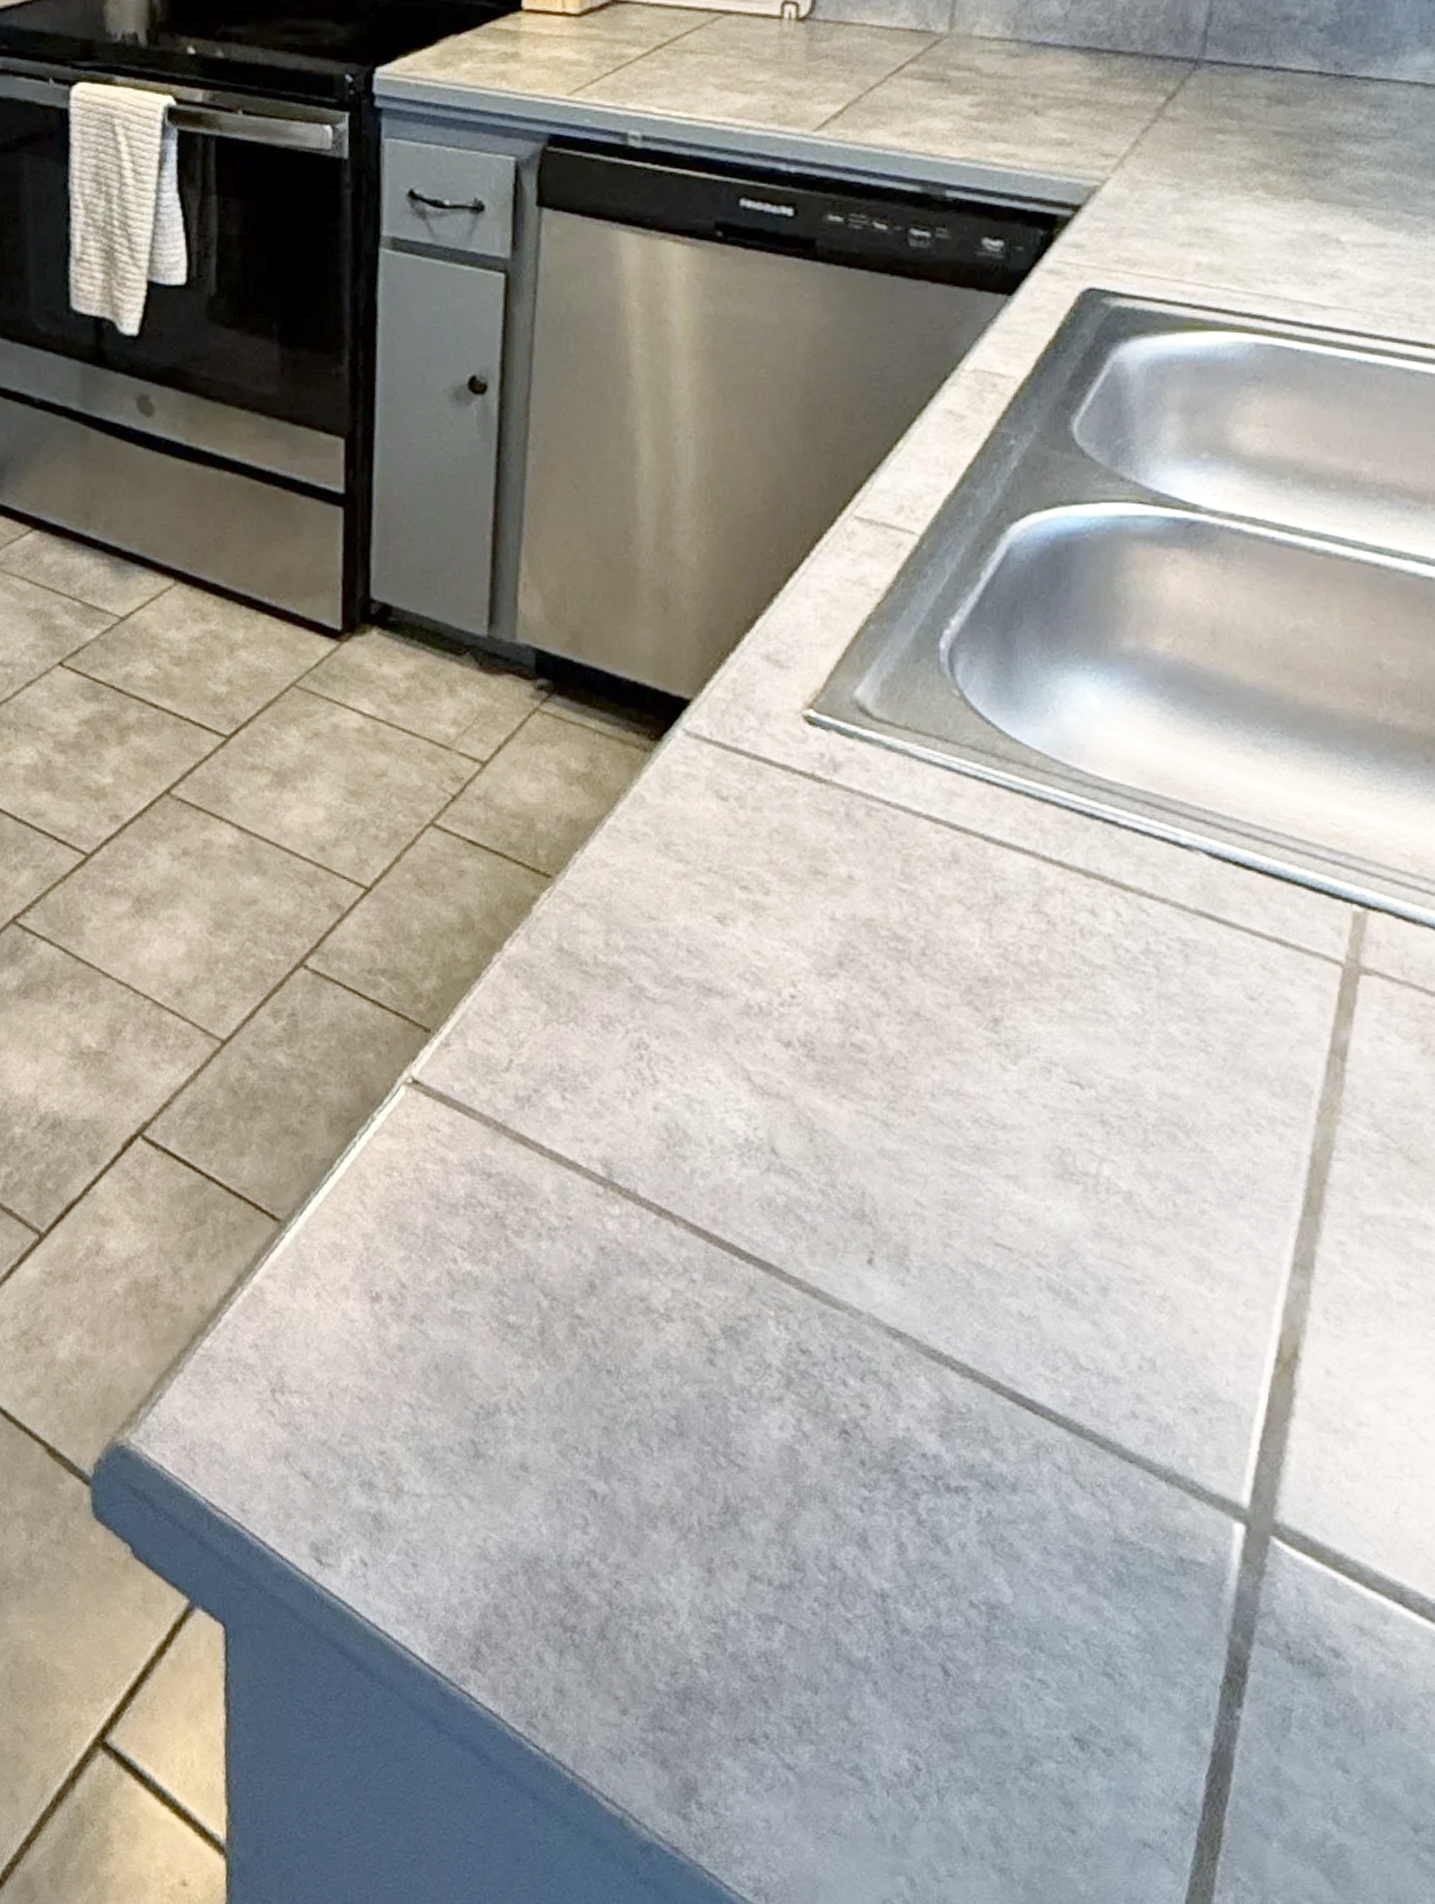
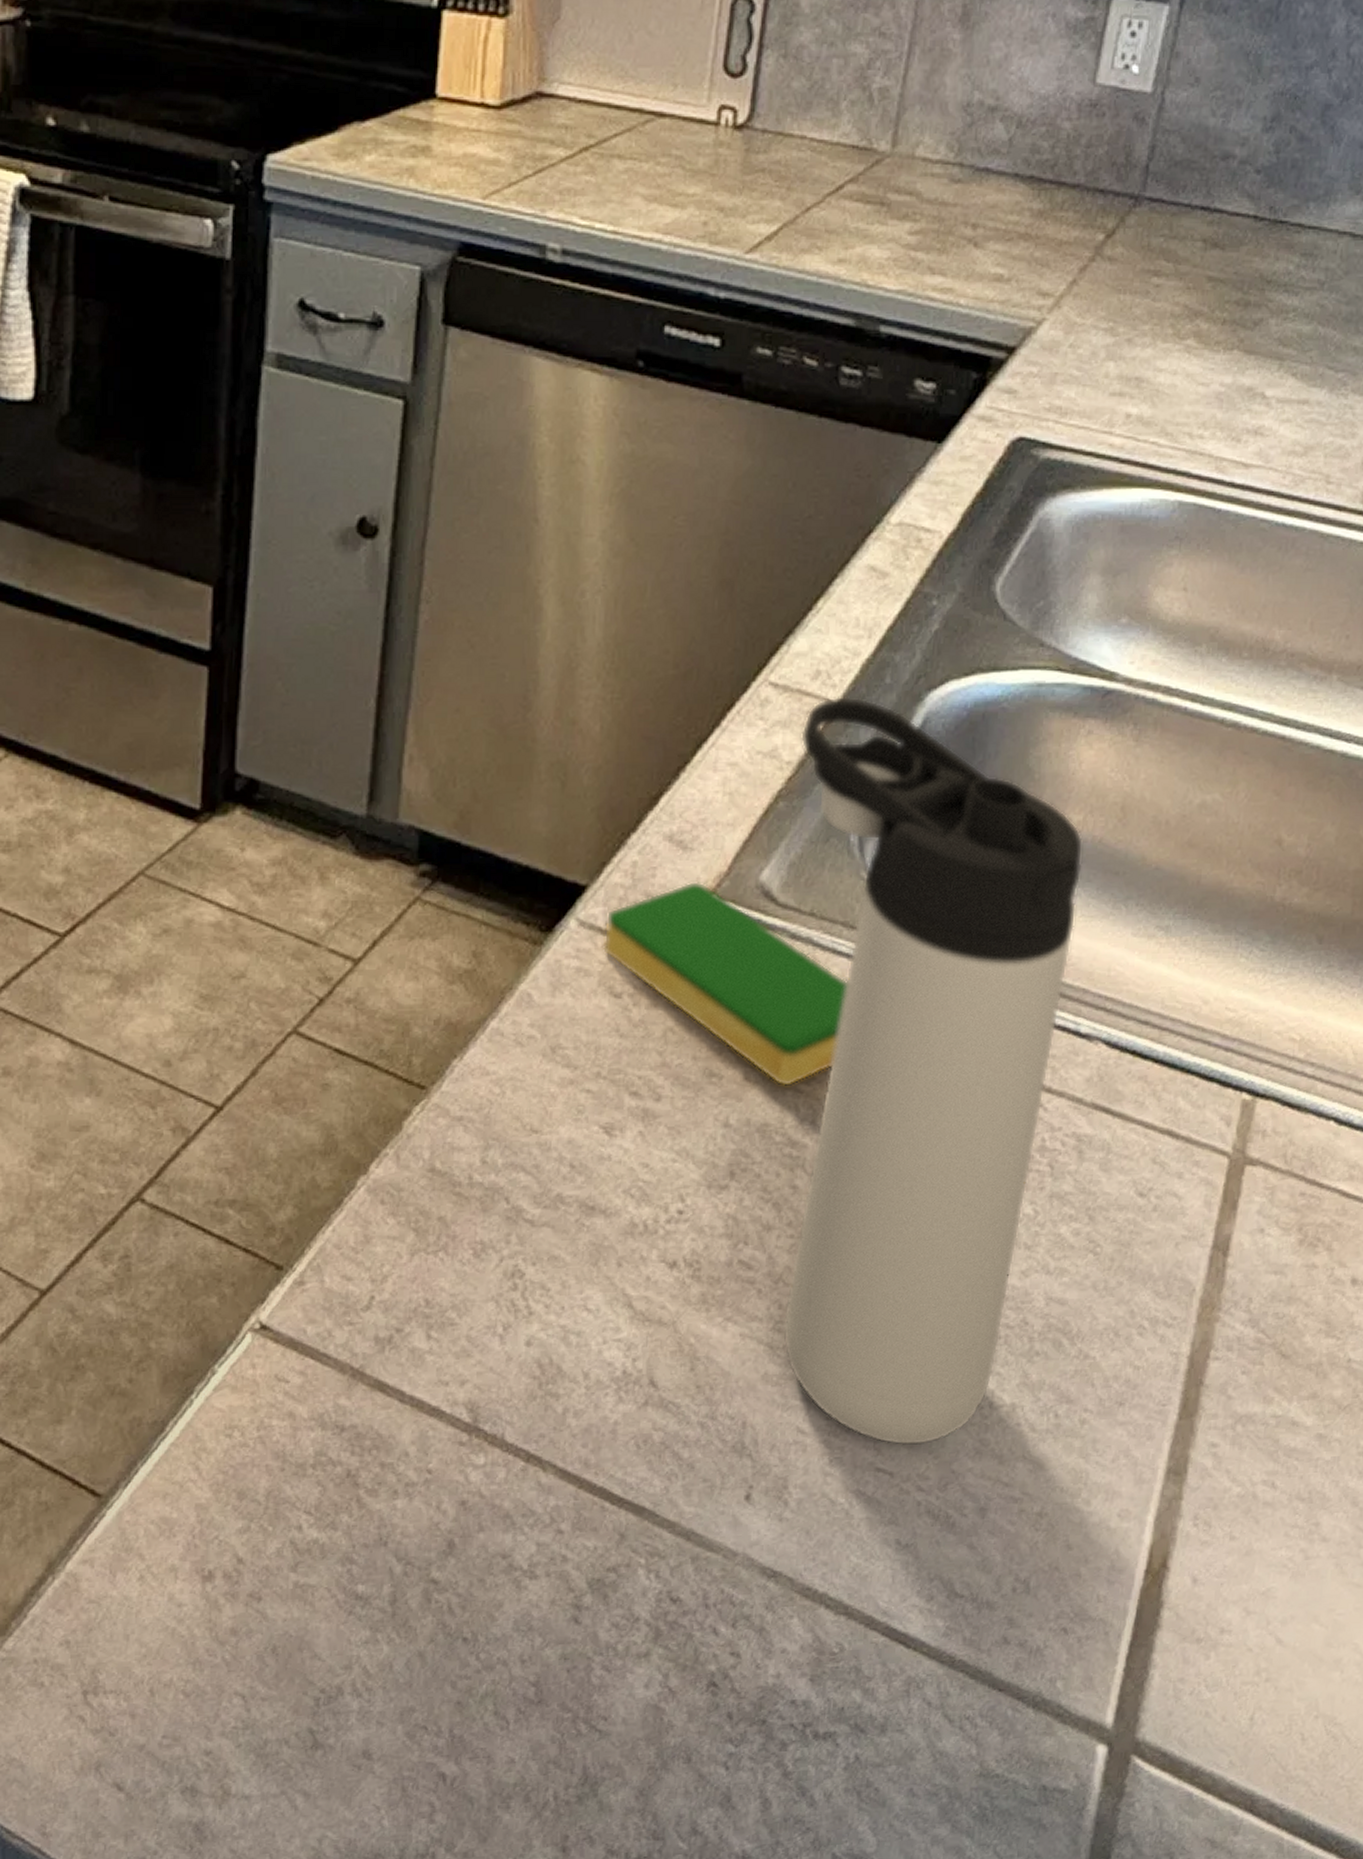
dish sponge: none [709,696,945,886] -> present [603,880,848,1087]
thermos bottle: none [888,528,1174,1225] -> present [782,695,1084,1446]

